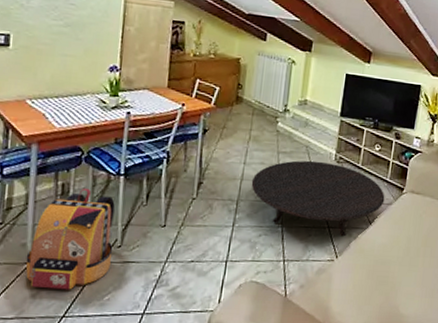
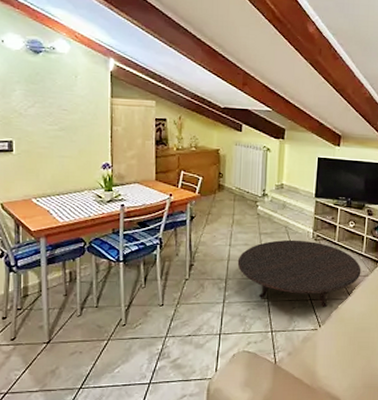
backpack: present [25,187,115,290] -> none [44,274,118,365]

